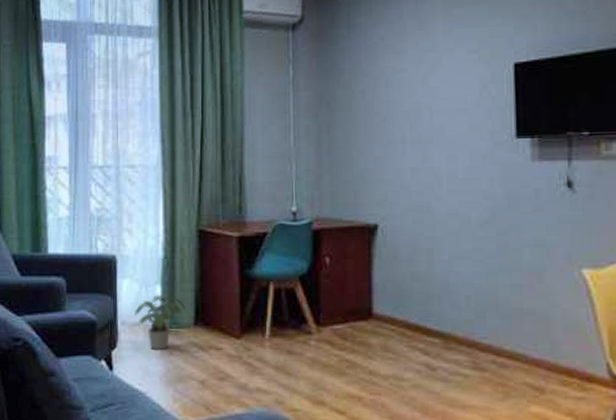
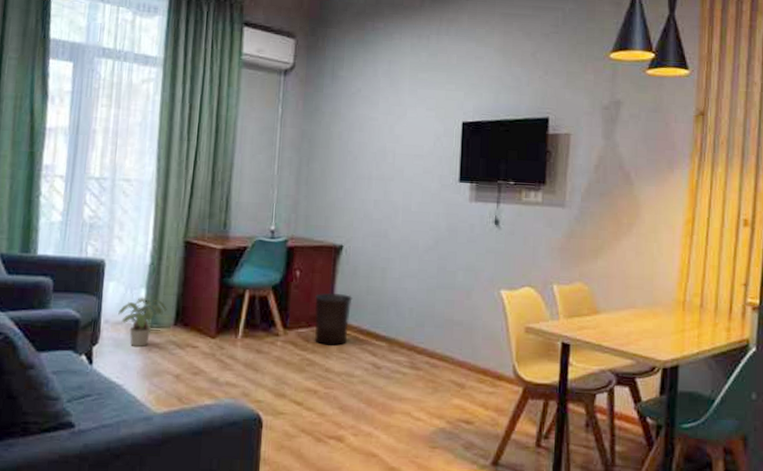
waste bin: none [350,281,395,345] -> present [314,292,353,347]

